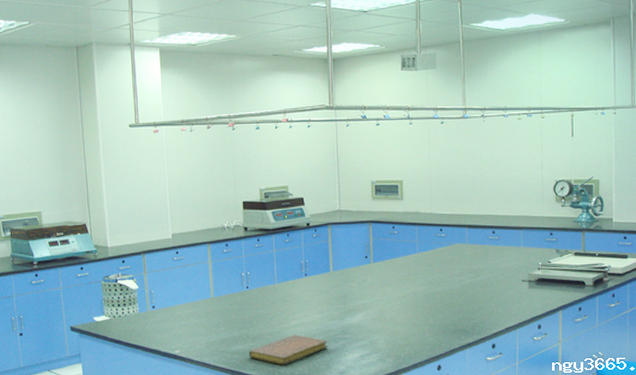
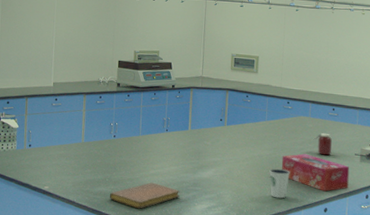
dixie cup: none [426,305,450,338] -> present [269,168,290,199]
tissue box: none [439,286,517,326] -> present [282,154,350,192]
jar: none [473,260,496,285] -> present [313,132,333,156]

